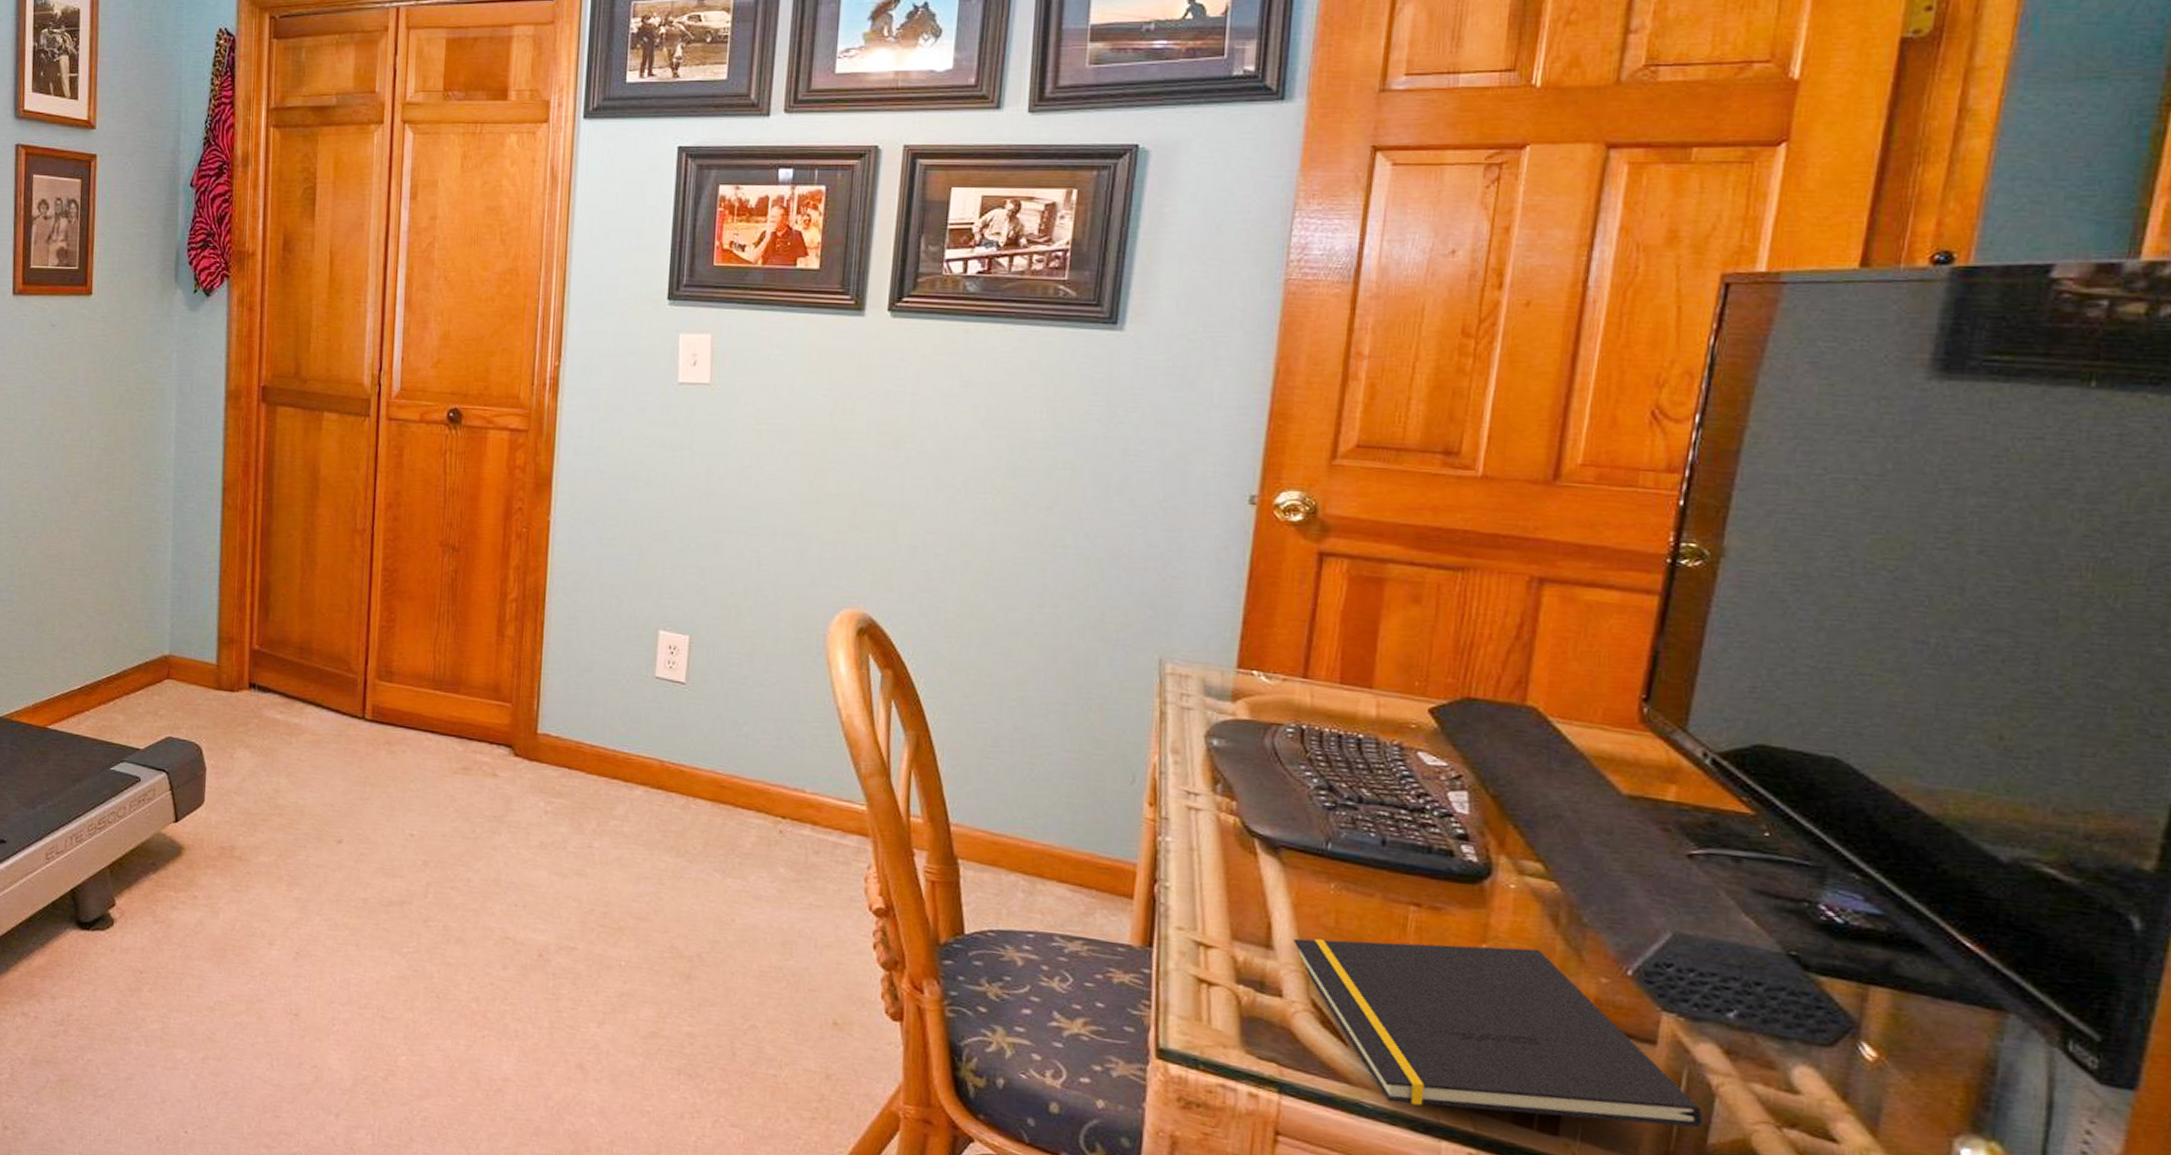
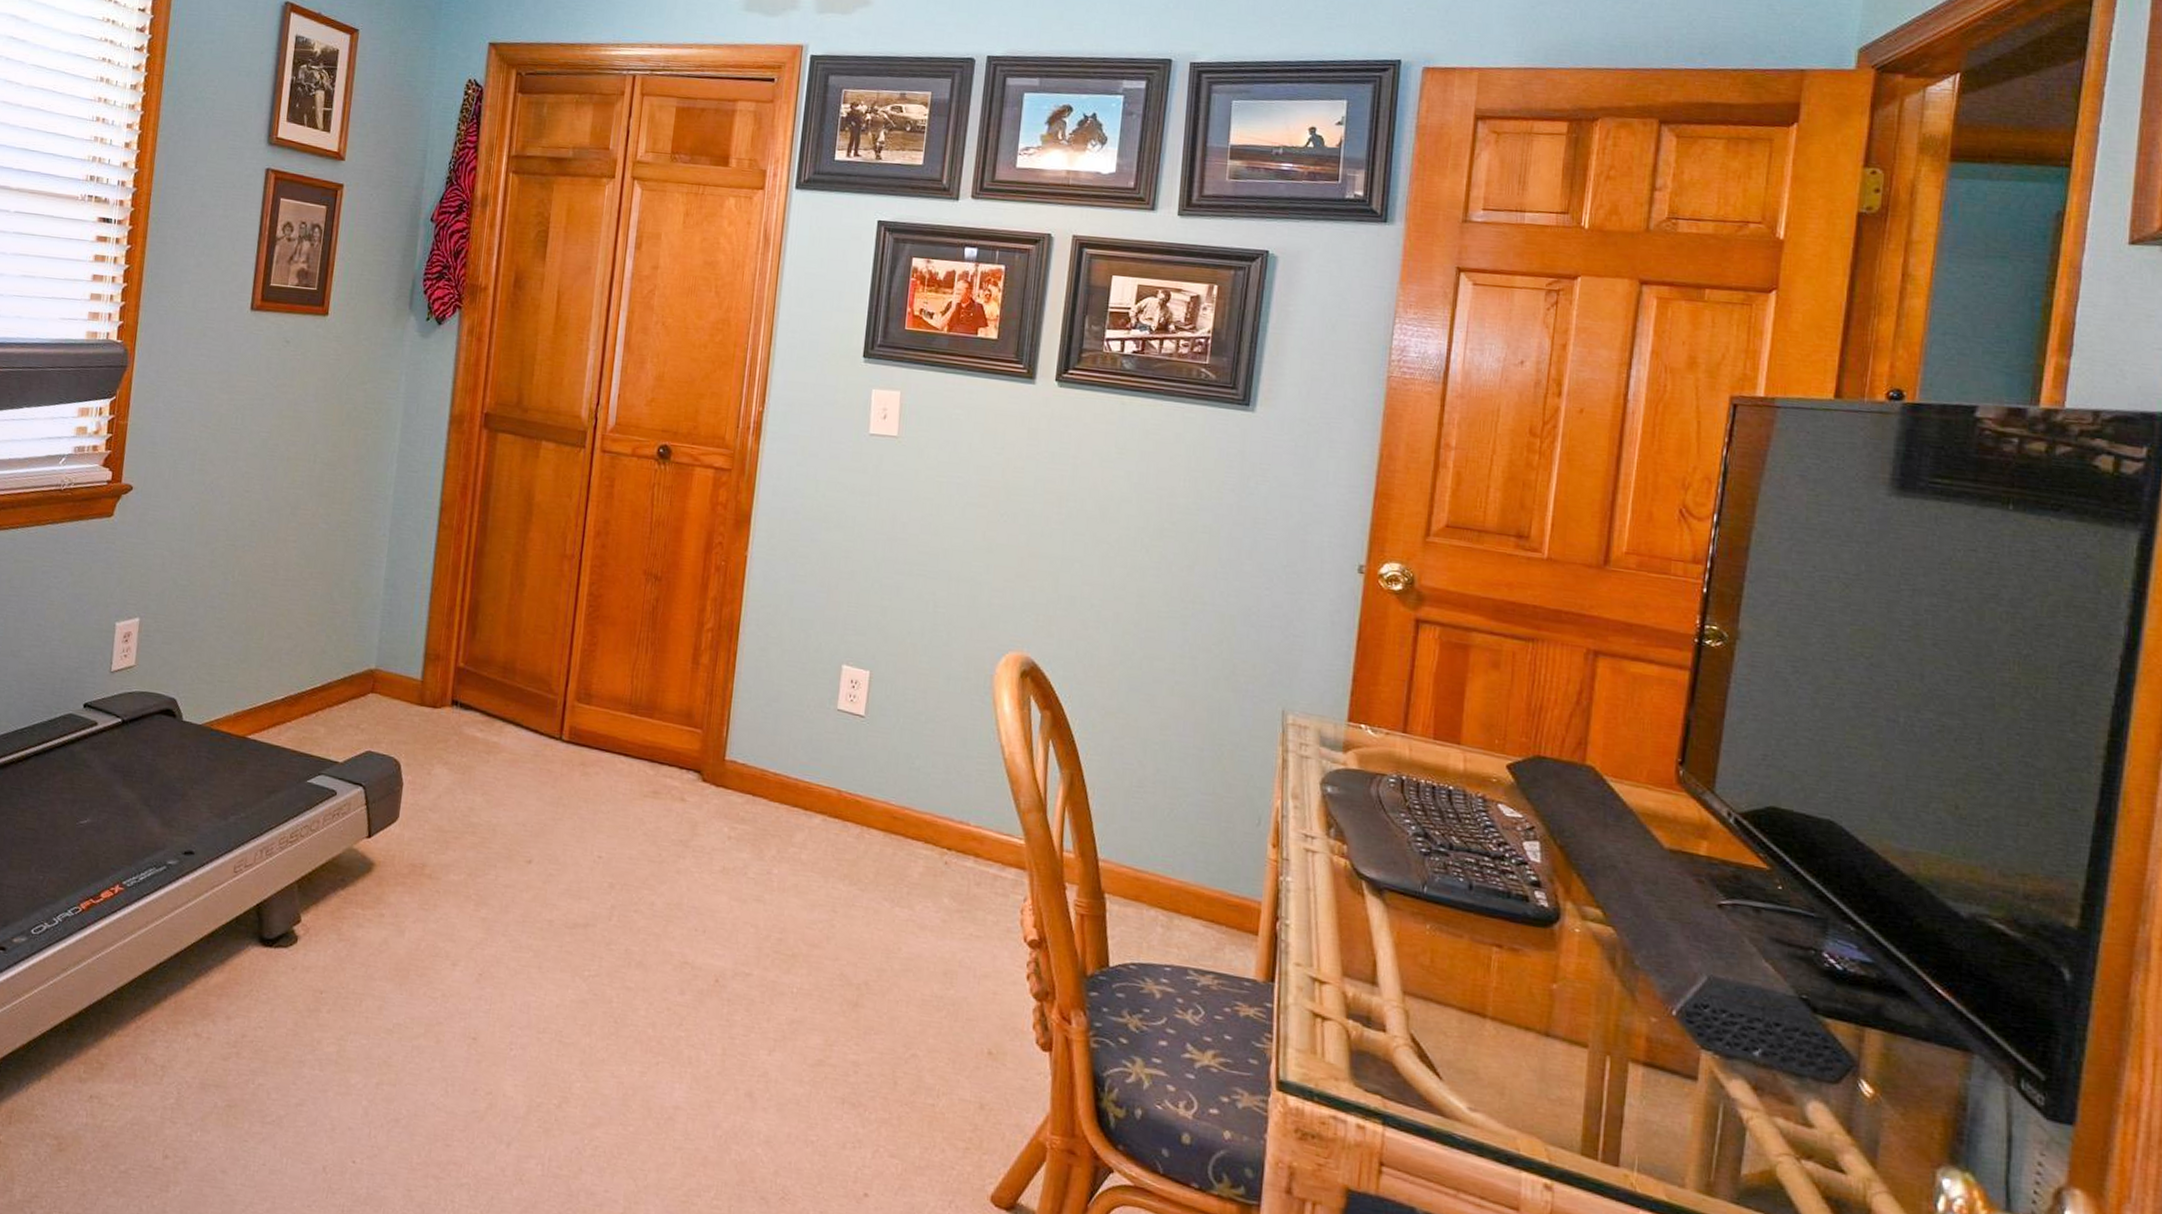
notepad: present [1293,938,1704,1128] -> none [1395,975,1737,1160]

